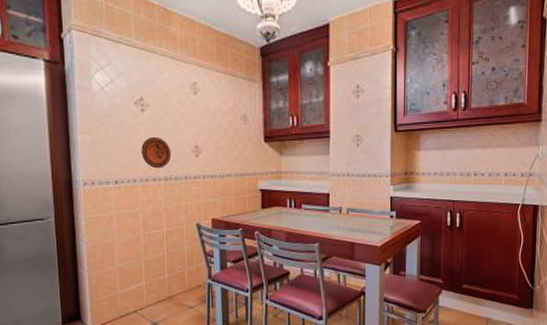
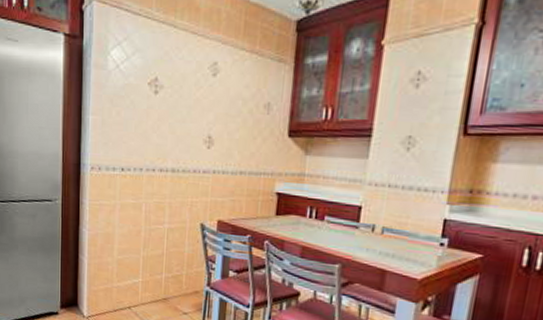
decorative plate: present [141,136,172,169] -> none [150,122,182,159]

